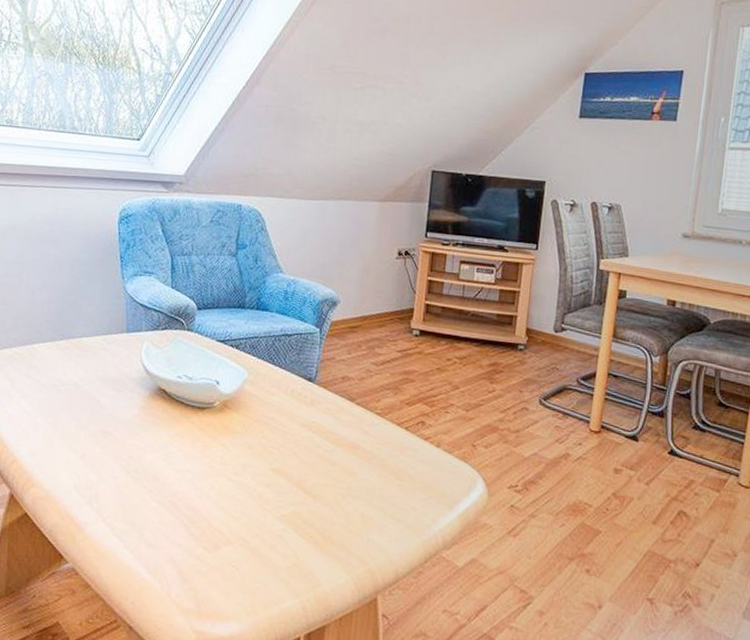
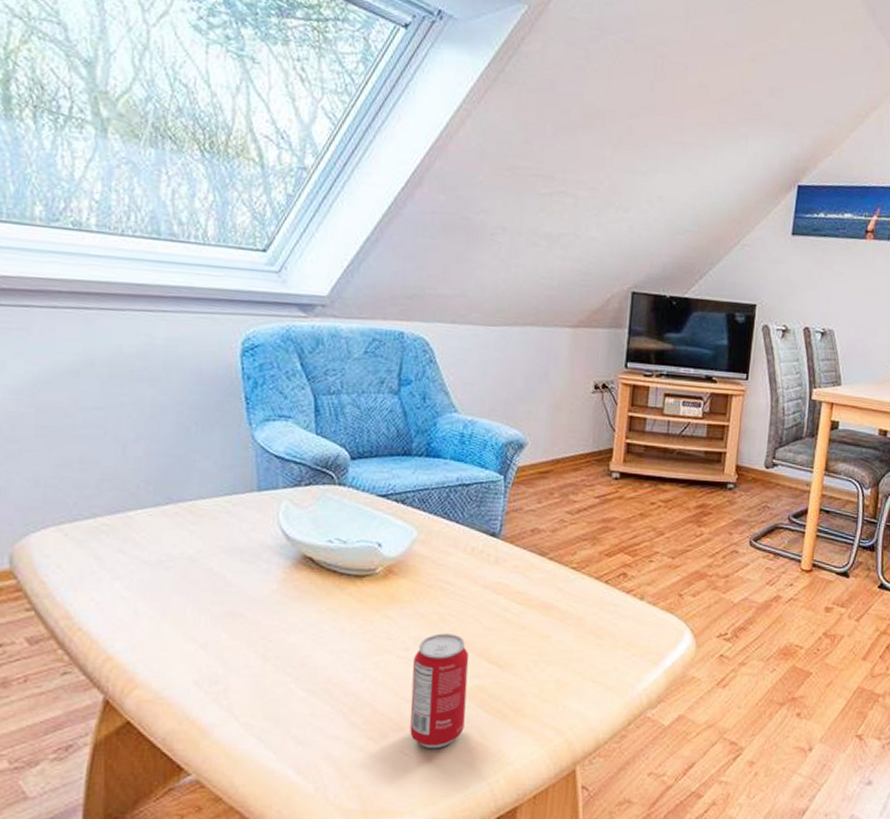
beverage can: none [237,462,287,565] -> present [410,633,469,749]

